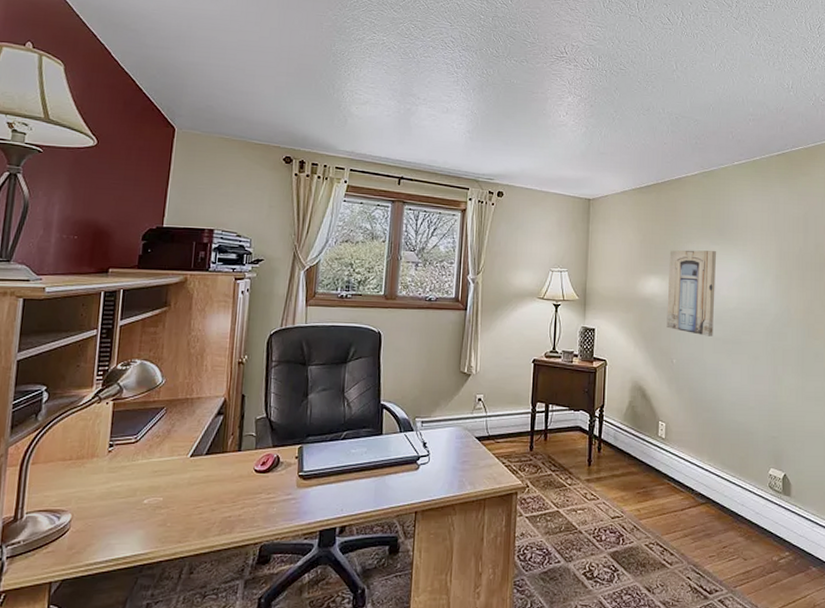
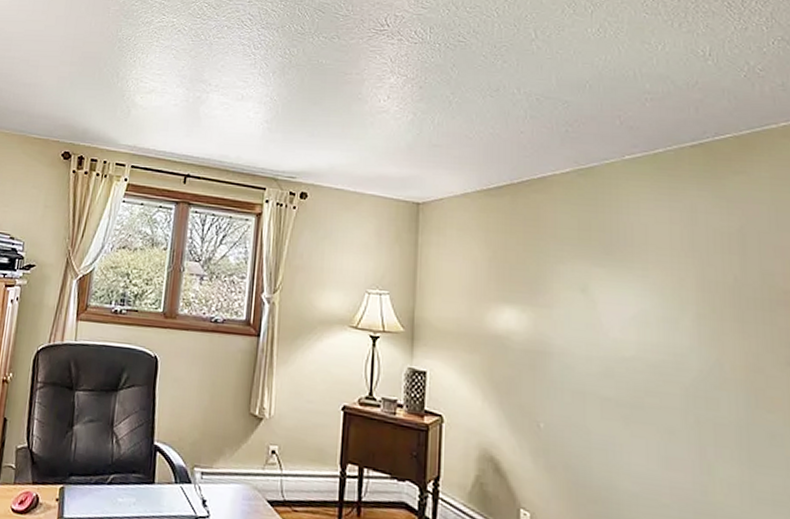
wall art: present [666,250,717,337] -> none [529,272,603,395]

